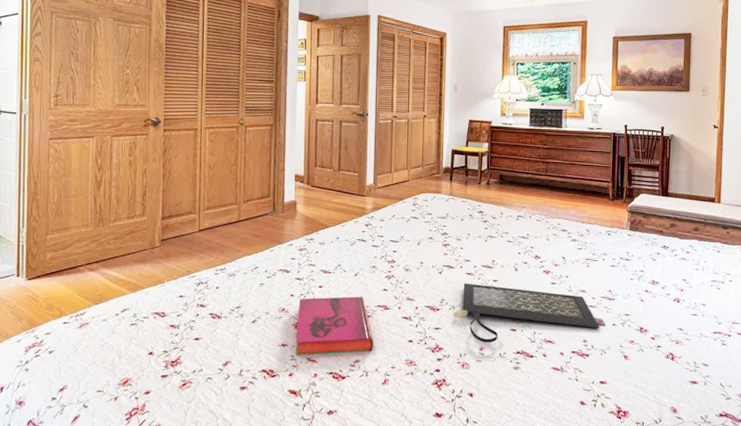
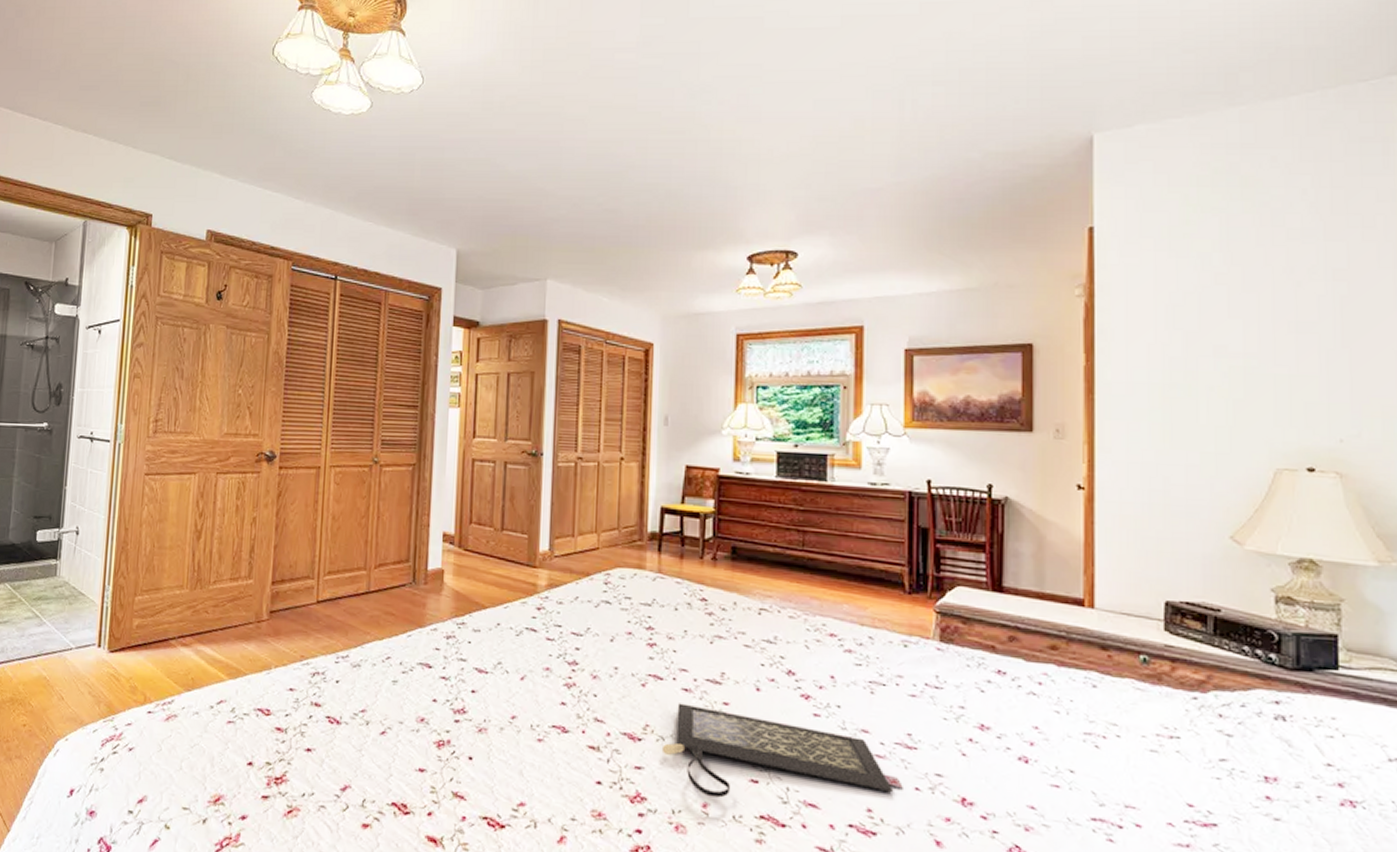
hardback book: present [295,296,374,355] -> none [436,706,546,793]

